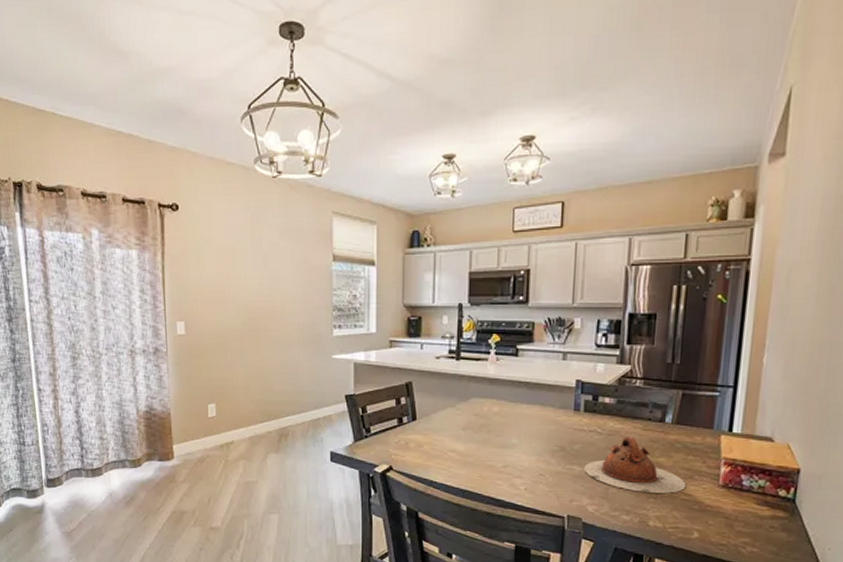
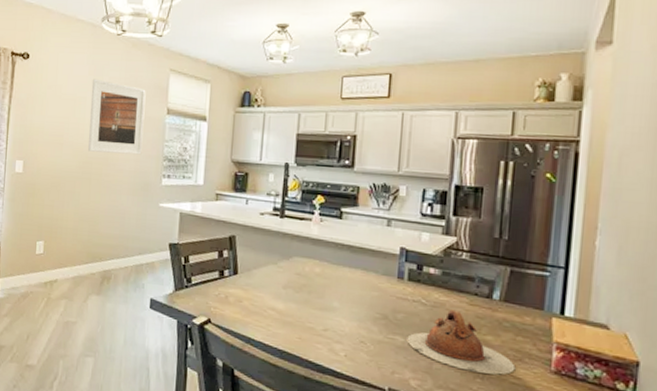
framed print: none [249,227,310,306] -> present [88,78,146,155]

